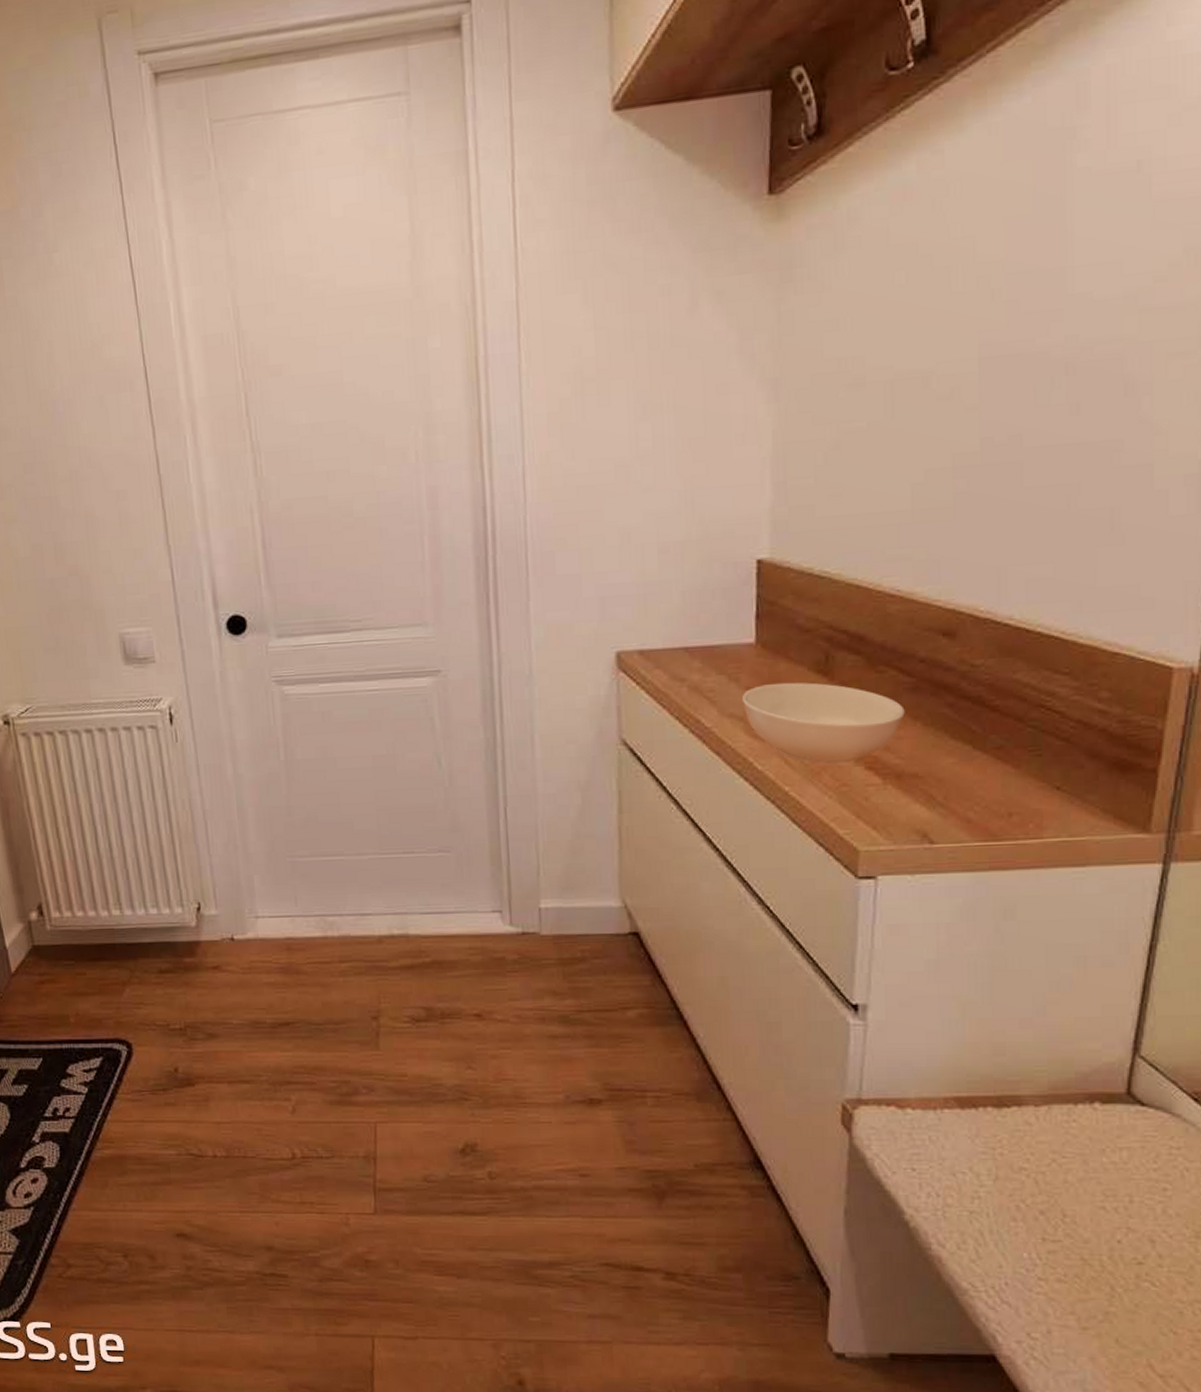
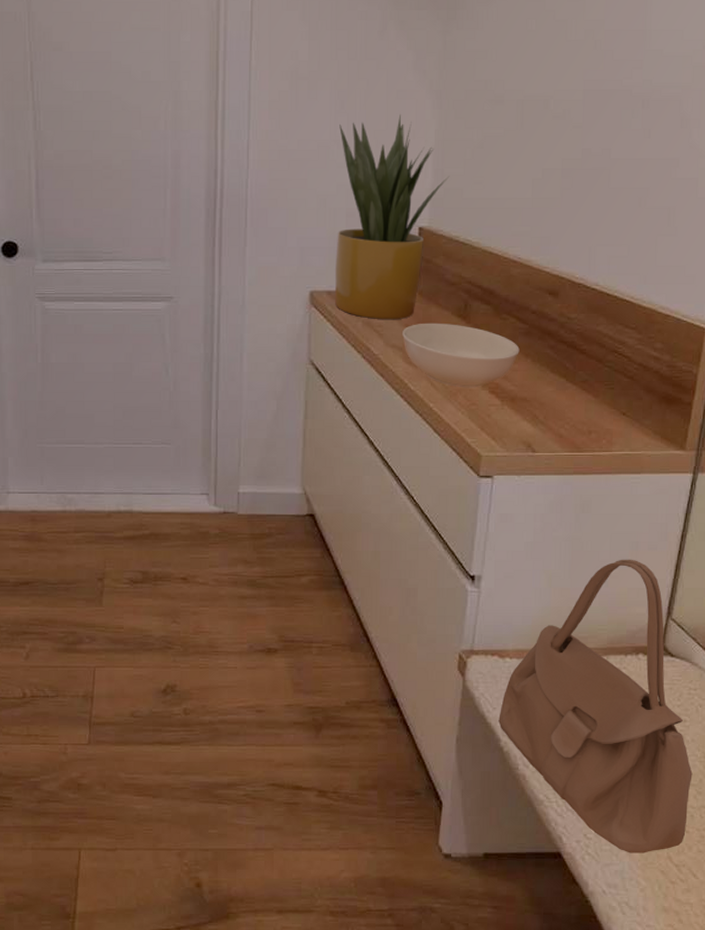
planter: none [642,413,796,682] -> present [334,113,450,319]
handbag: none [900,979,1179,1359] -> present [498,559,693,853]

